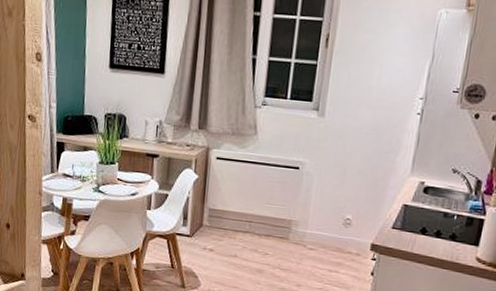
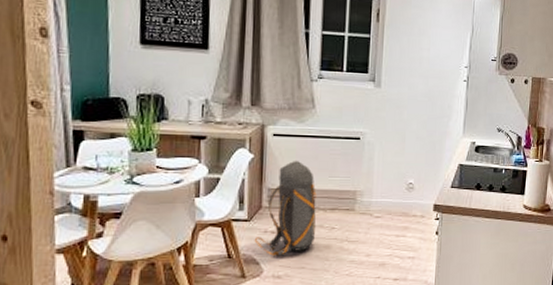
backpack: none [194,184,253,273] -> present [254,160,317,256]

